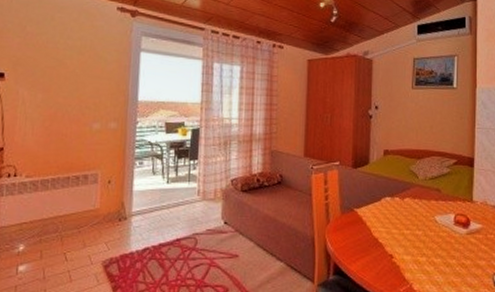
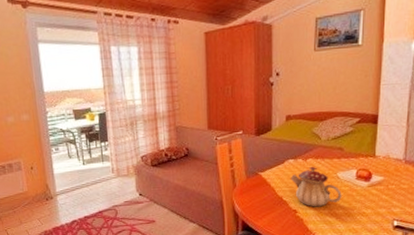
teapot: none [386,206,440,253] -> present [290,166,342,207]

